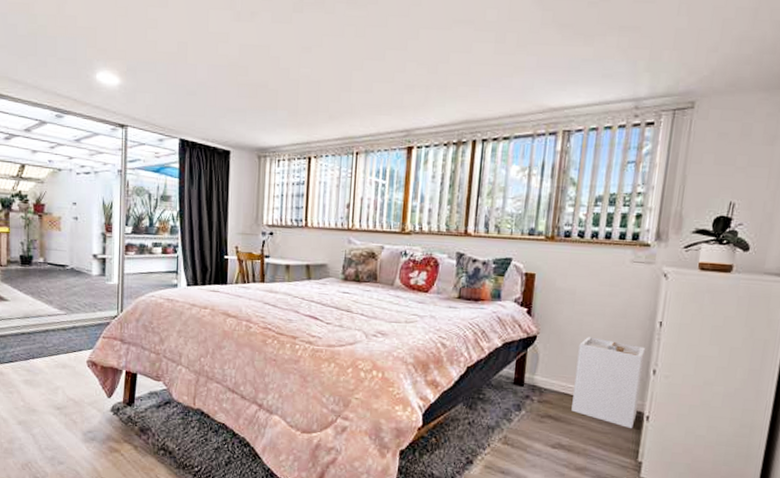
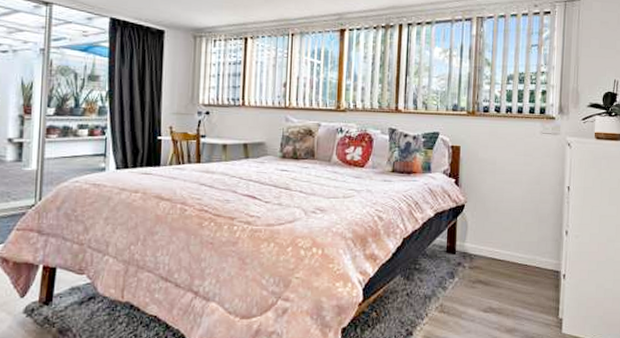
laundry hamper: present [571,337,646,429] -> none [499,203,558,288]

